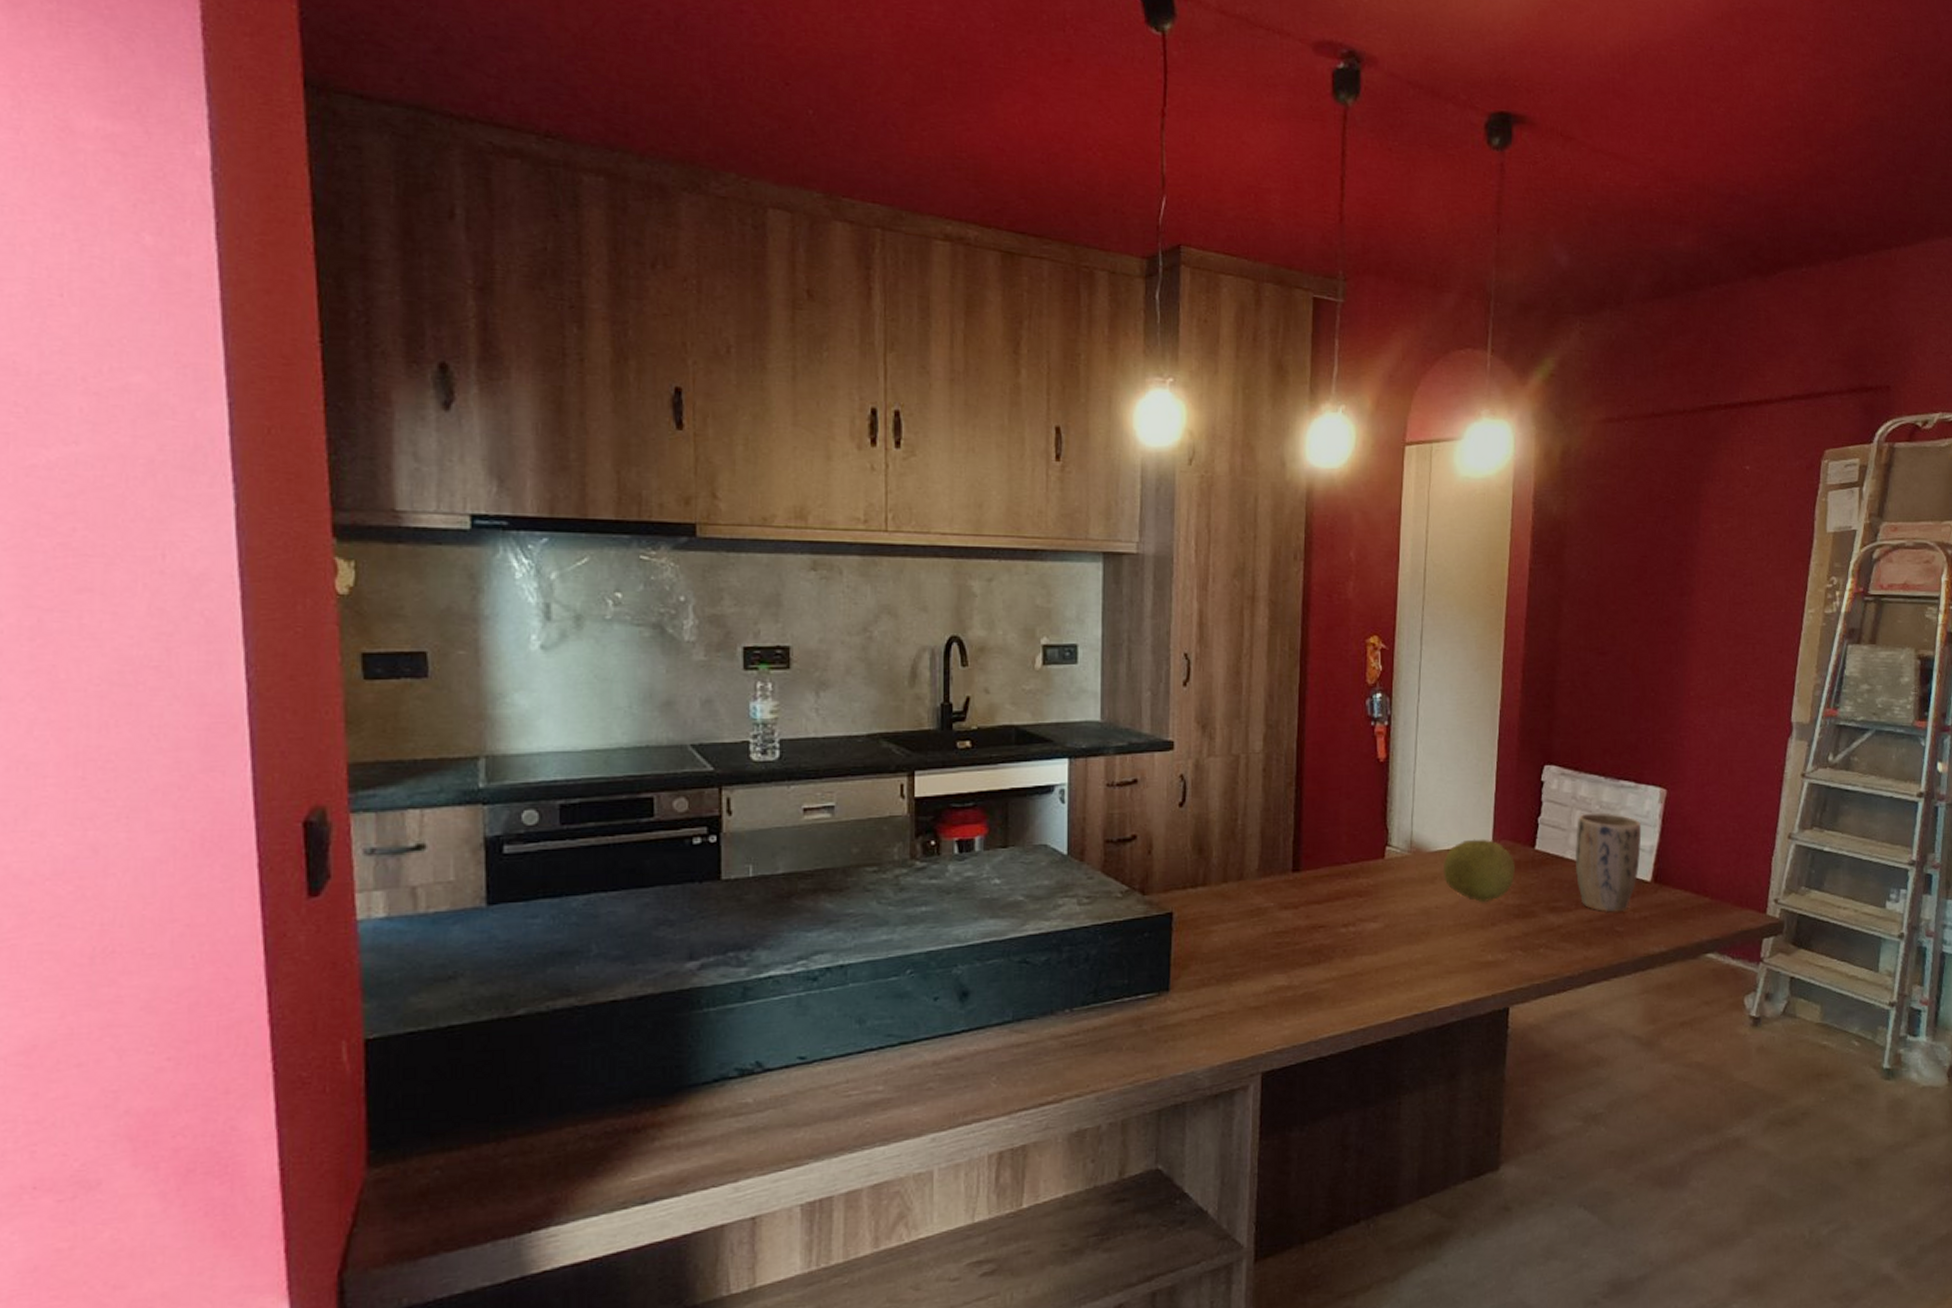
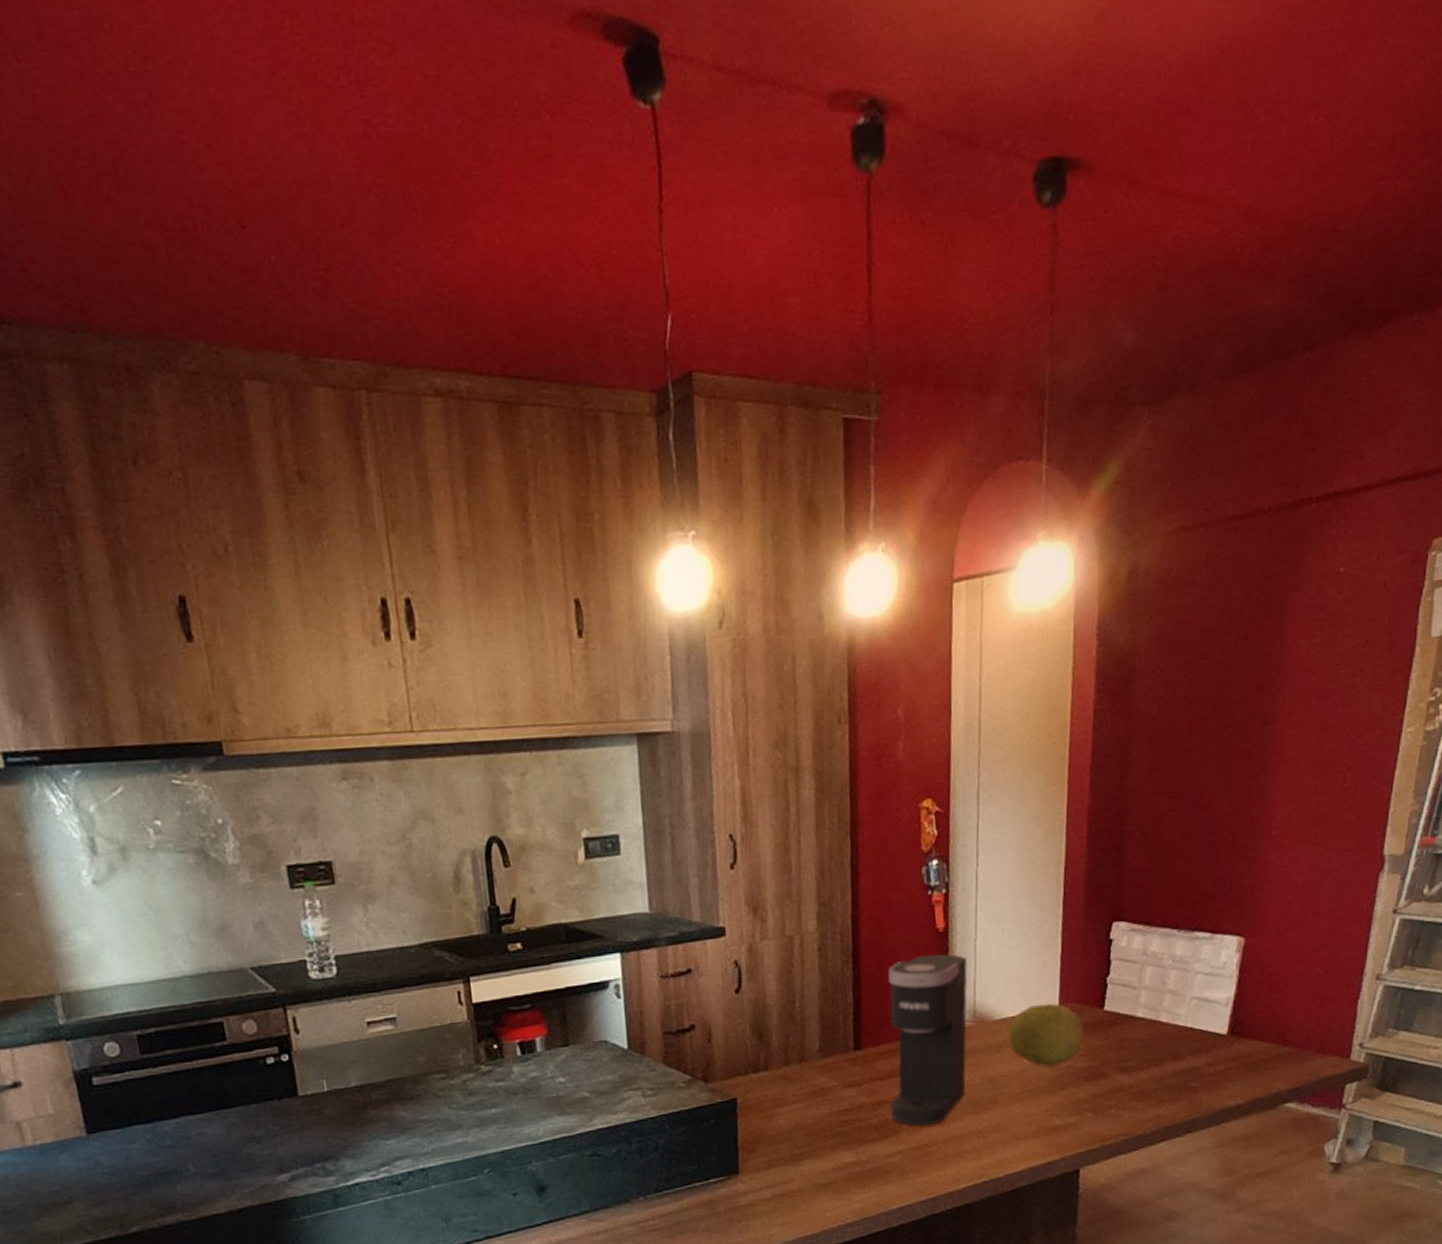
coffee maker: none [1326,783,1406,953] -> present [888,954,968,1126]
plant pot: present [1576,812,1642,913] -> none [1147,967,1217,1069]

